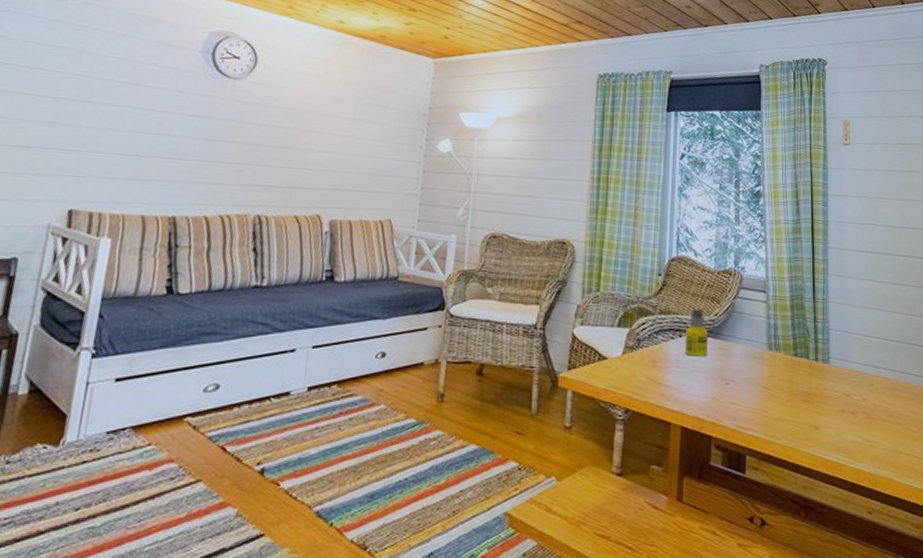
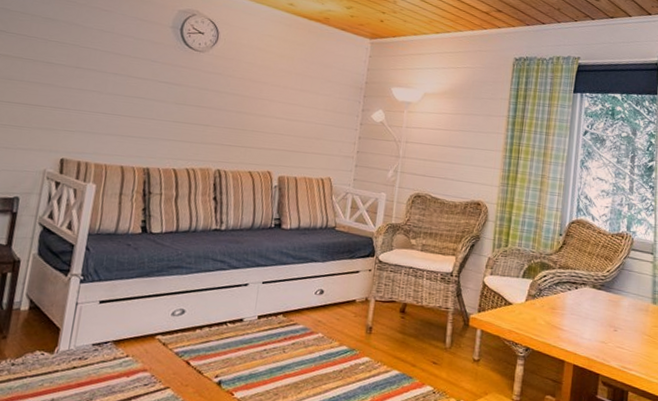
bottle: present [685,309,708,357] -> none [580,265,601,307]

